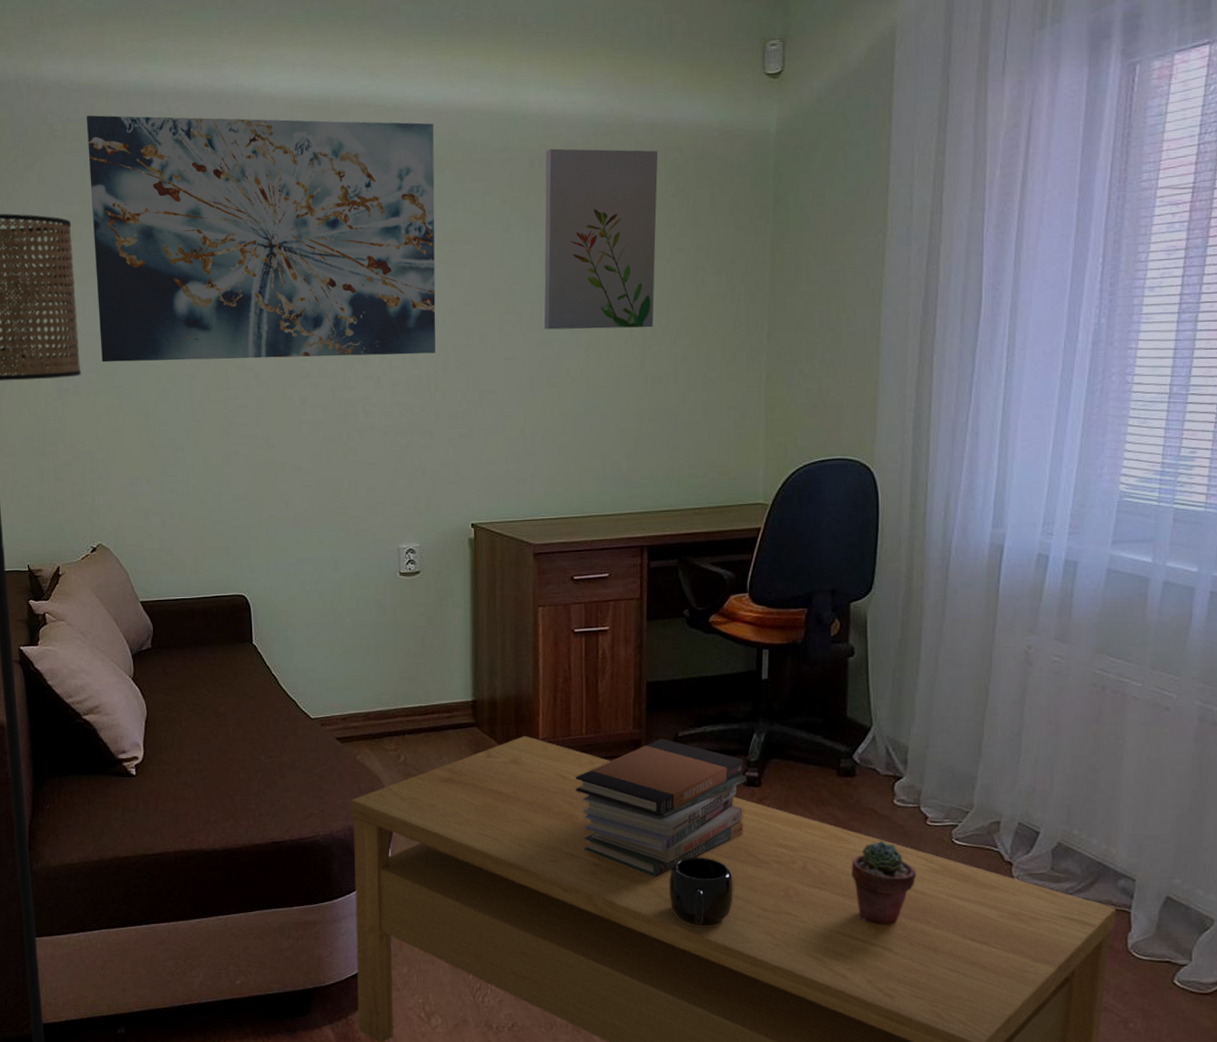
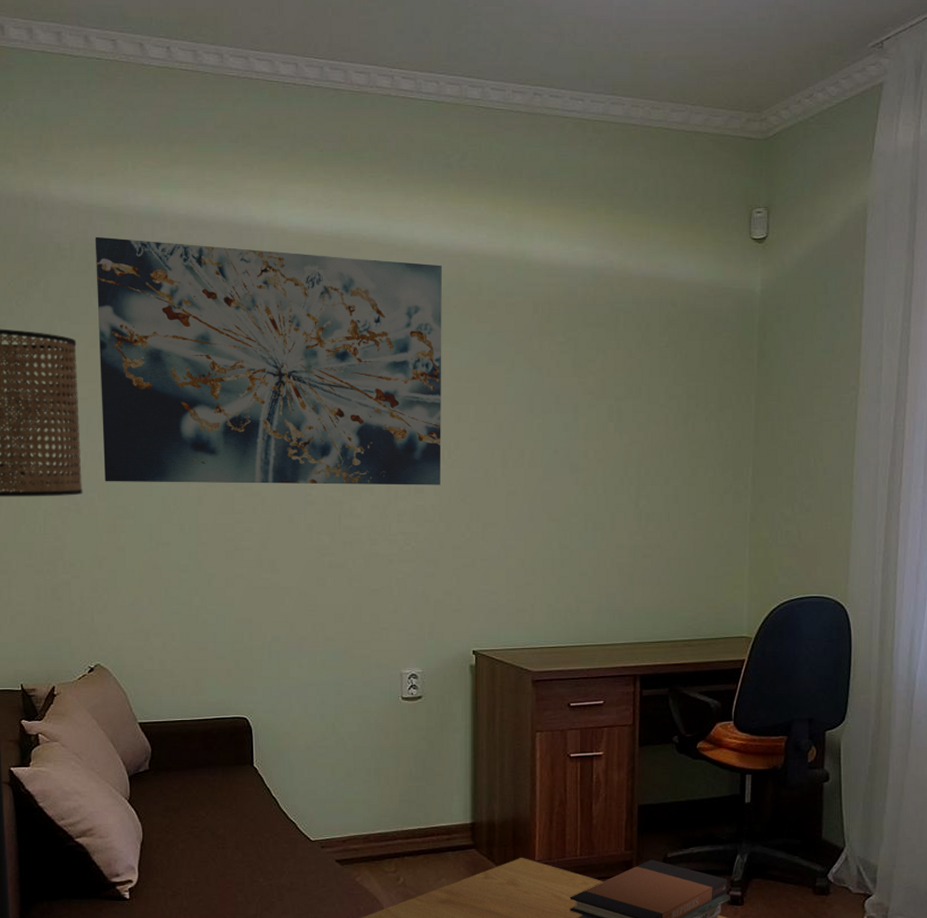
wall art: present [544,148,658,330] -> none [545,296,654,469]

